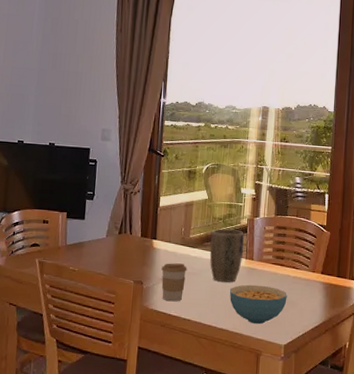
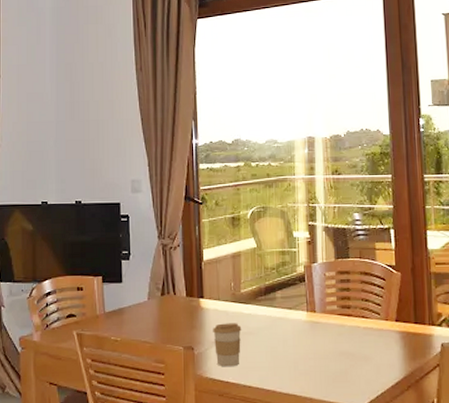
plant pot: present [209,229,244,282] -> none [264,279,303,340]
cereal bowl: present [229,284,287,324] -> none [292,340,359,385]

